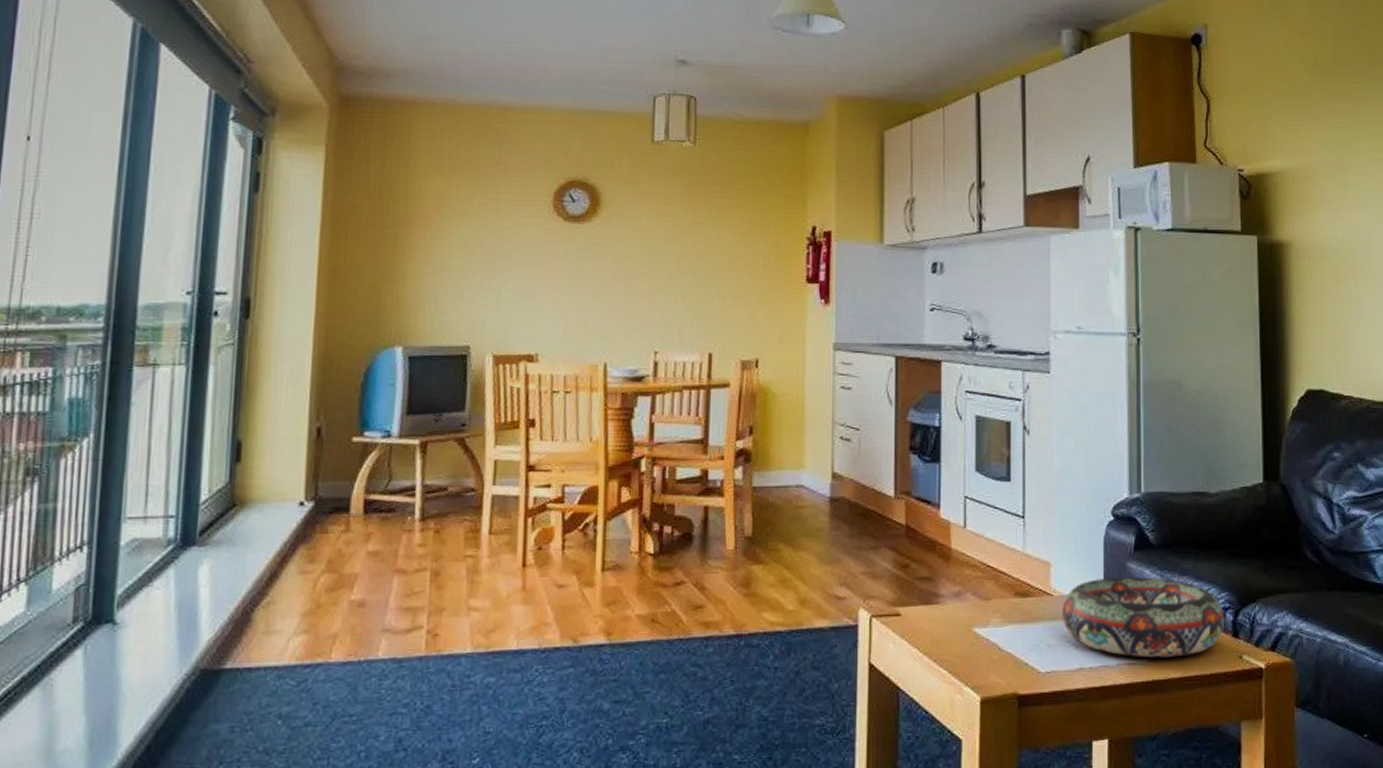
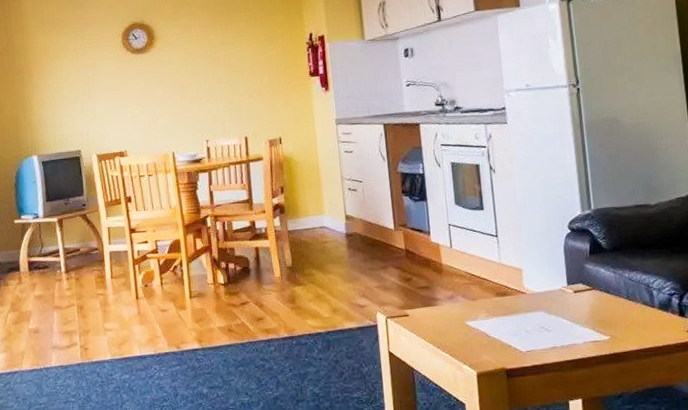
decorative bowl: present [1061,577,1225,658] -> none [534,274,672,336]

